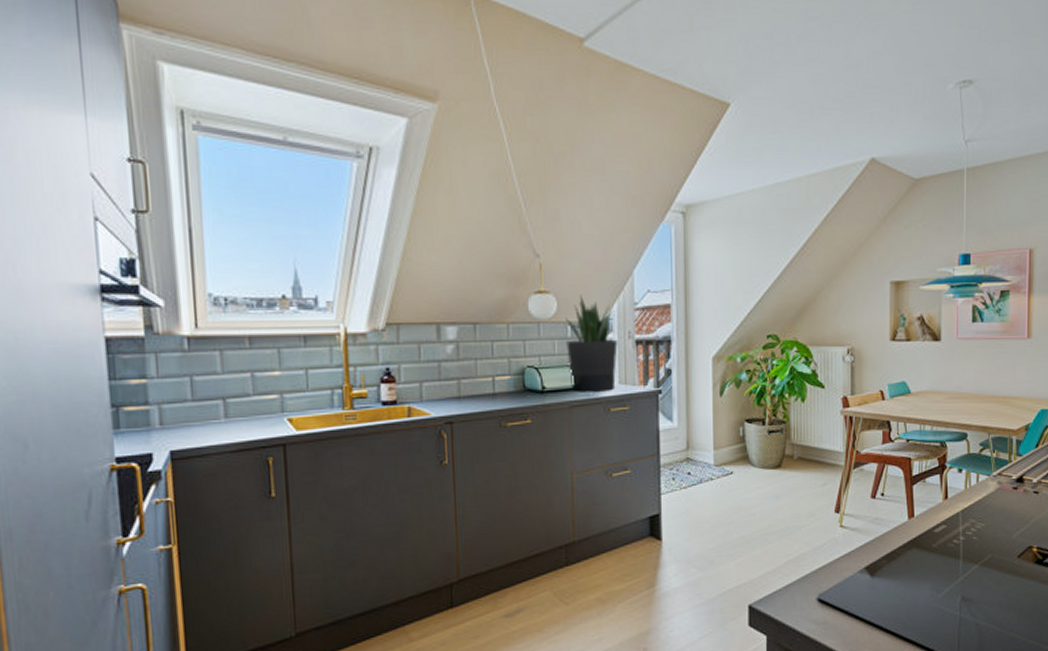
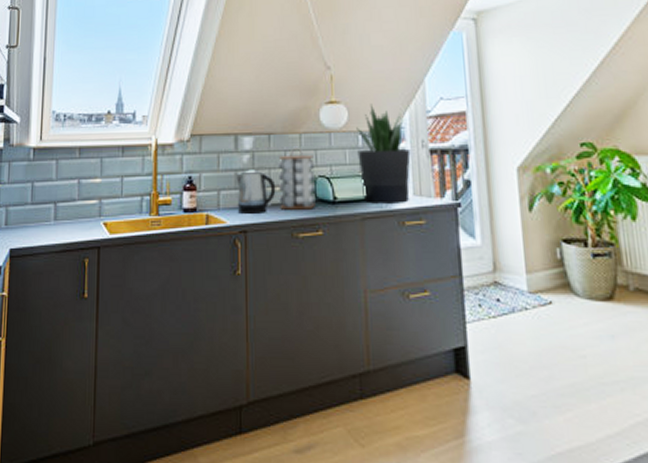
kettle: none [440,360,483,405] -> present [236,169,276,214]
spice rack: none [485,337,524,400] -> present [278,146,315,210]

